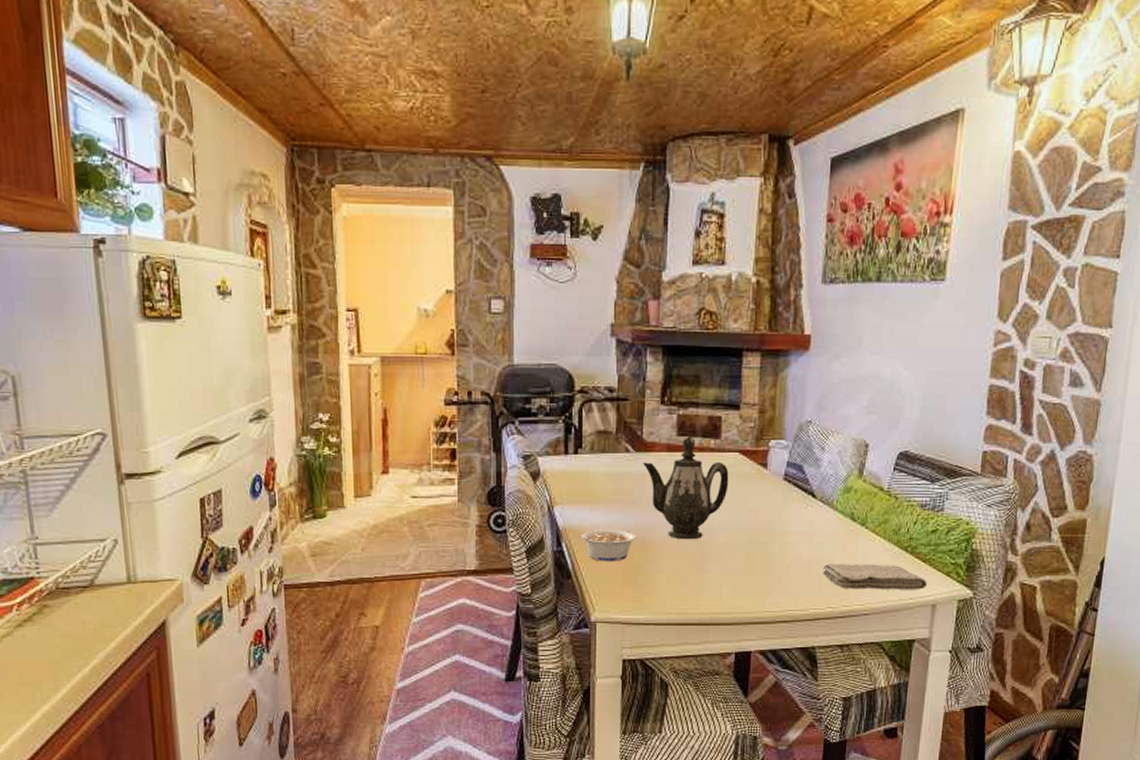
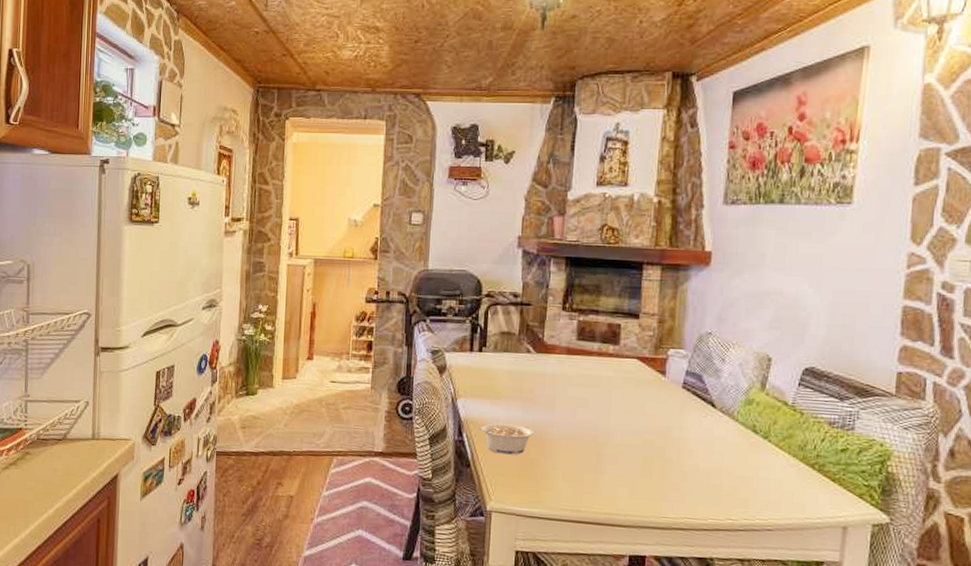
teapot: present [642,435,729,540] -> none [542,340,627,440]
washcloth: present [823,564,927,590] -> none [722,474,837,510]

